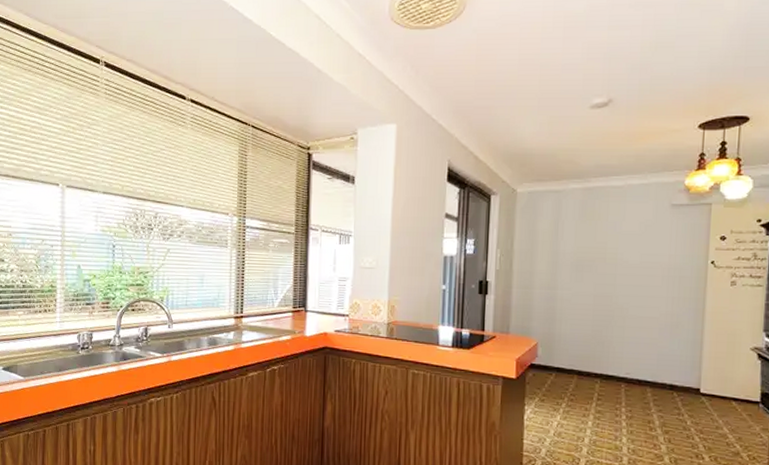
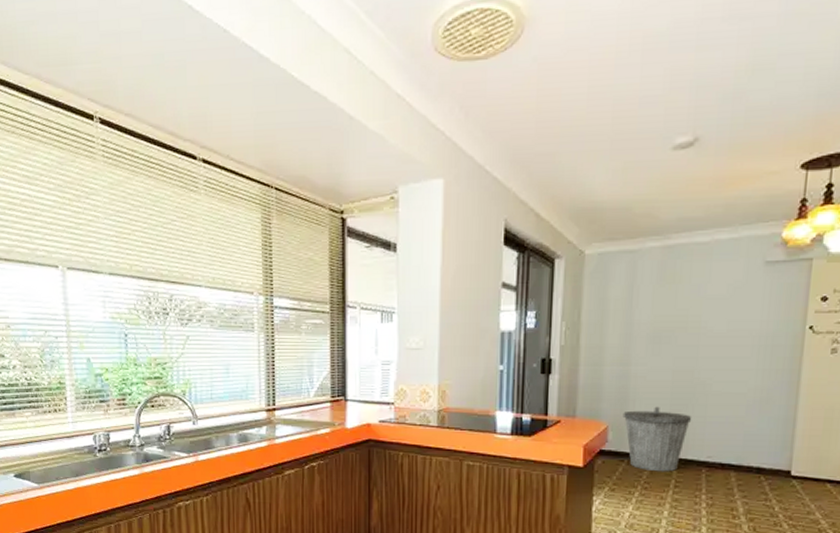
trash can: none [550,326,612,386] -> present [622,406,692,472]

